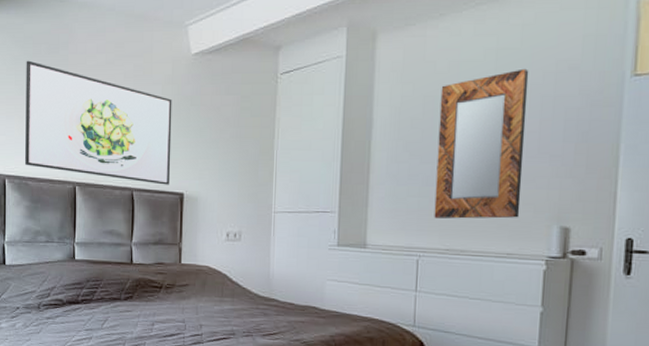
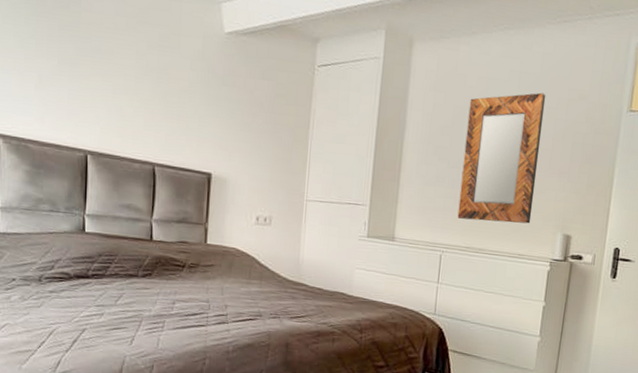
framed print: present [25,60,172,185] -> none [25,10,202,164]

